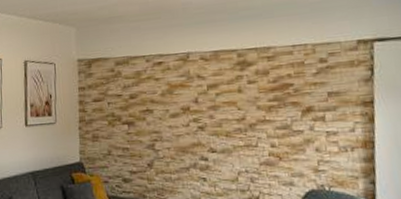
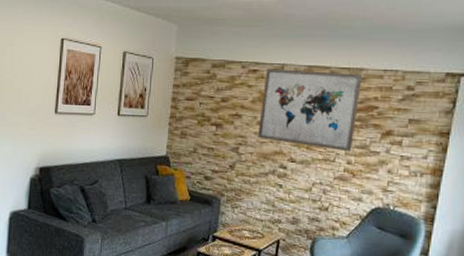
wall art: none [171,52,274,135] -> present [258,68,363,153]

